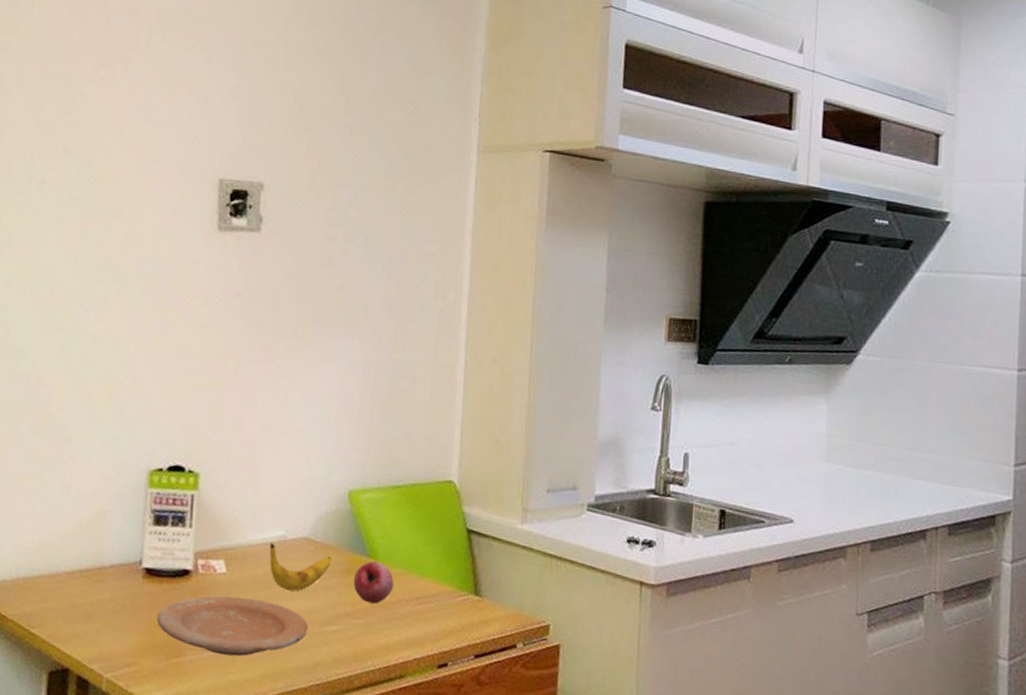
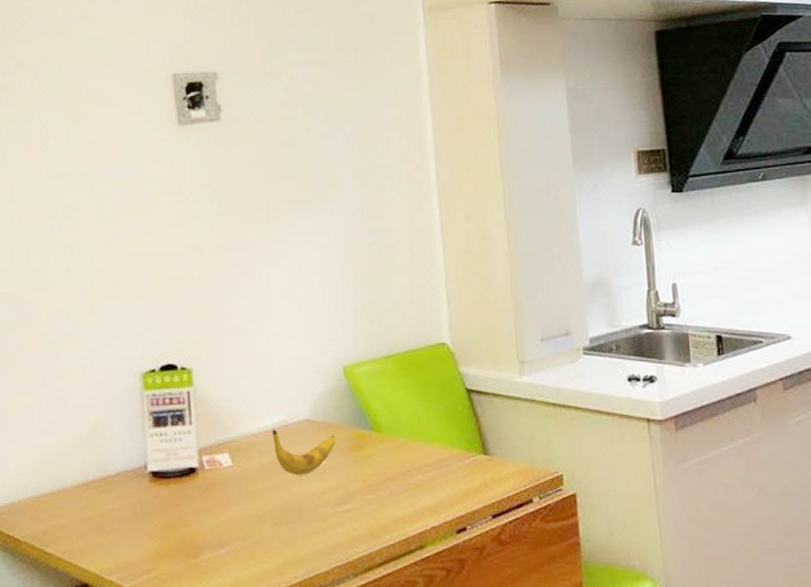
plate: present [156,596,308,657] -> none [169,488,322,549]
fruit: present [353,561,394,604] -> none [360,434,402,477]

